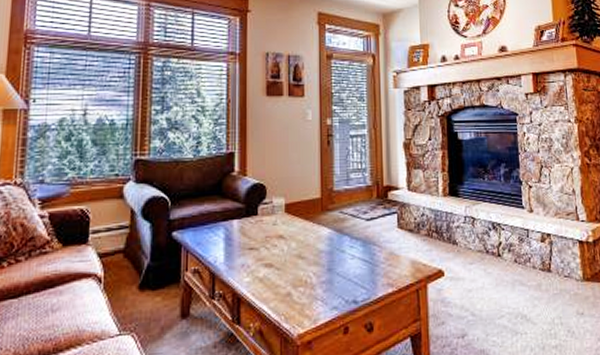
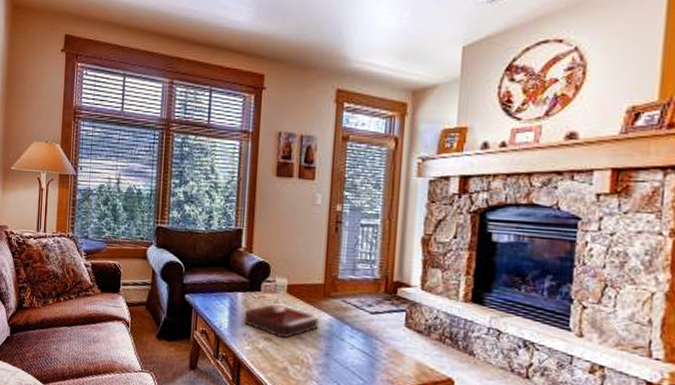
decorative tray: none [241,225,320,262] -> present [243,303,320,338]

